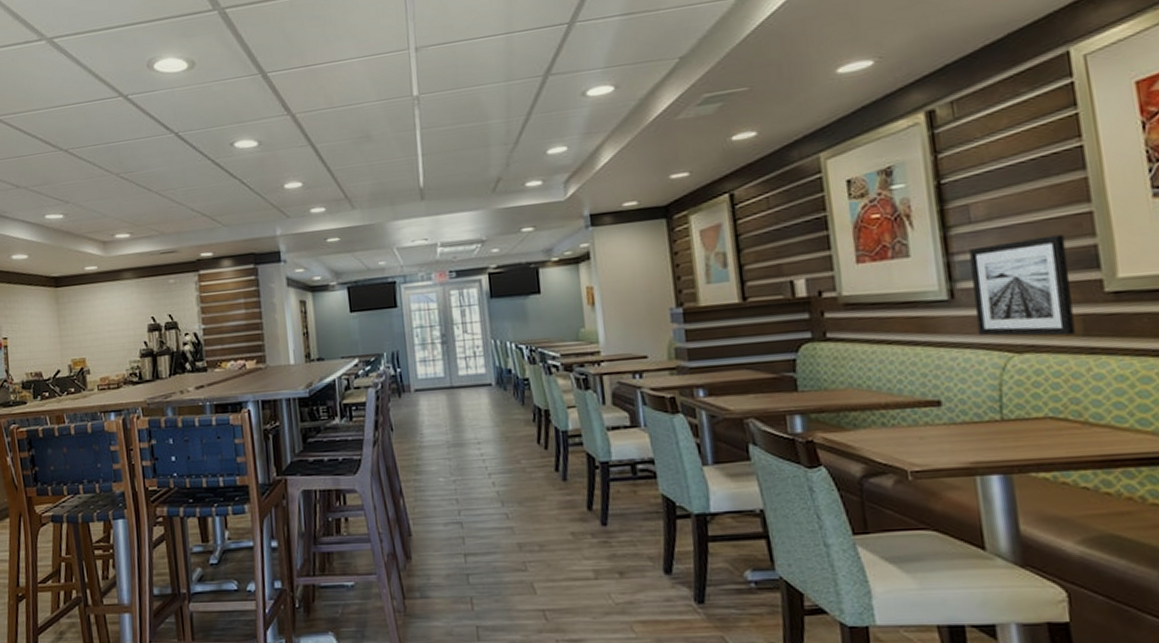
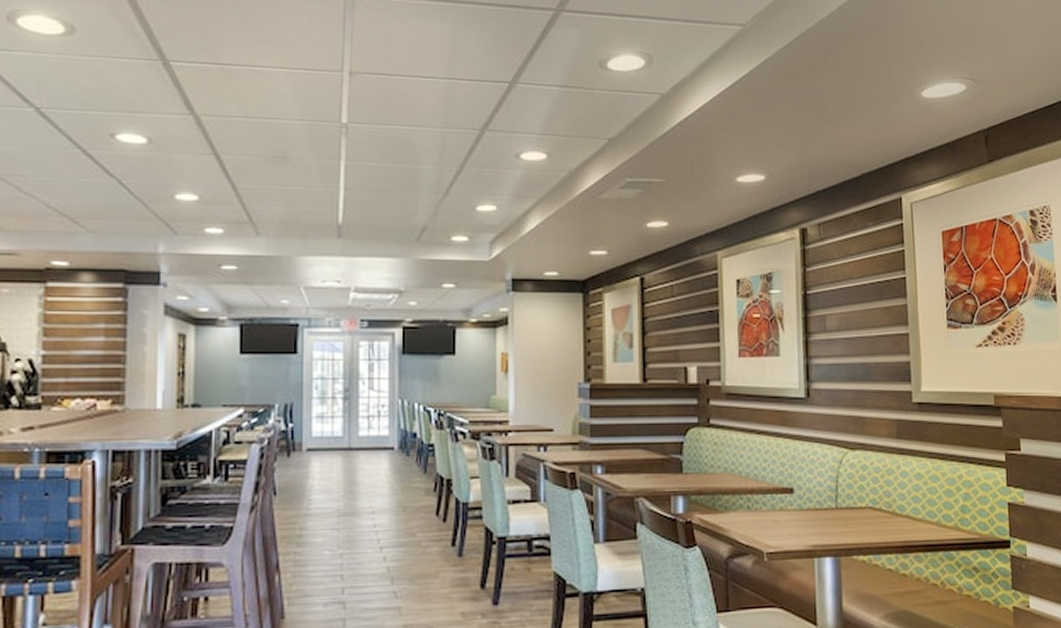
wall art: present [969,234,1076,336] -> none [823,350,891,437]

